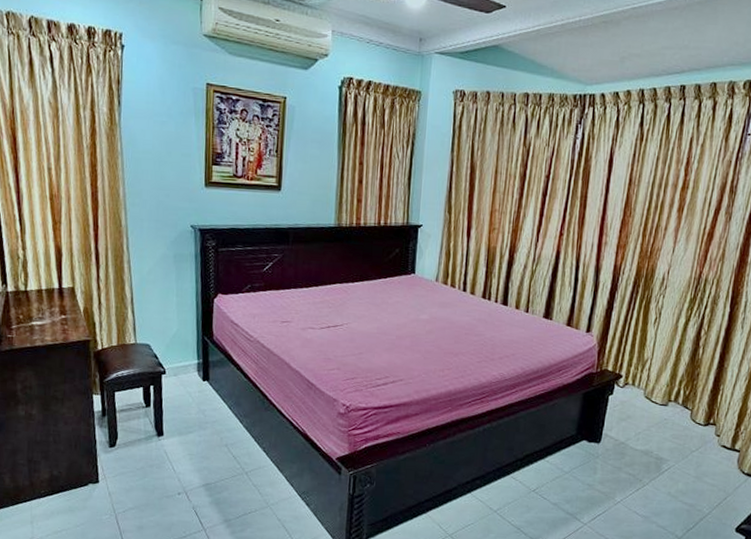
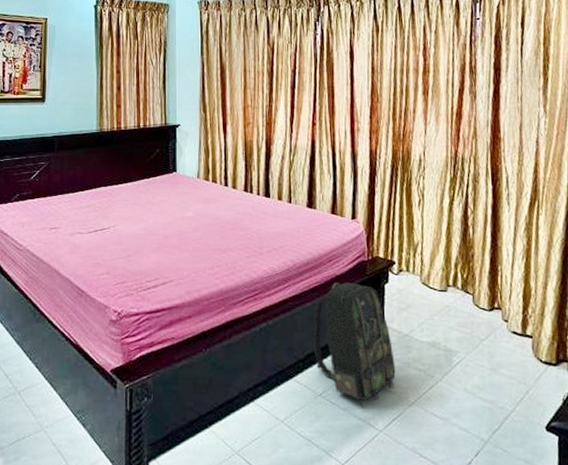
backpack: none [533,391,608,504] -> present [313,282,396,408]

